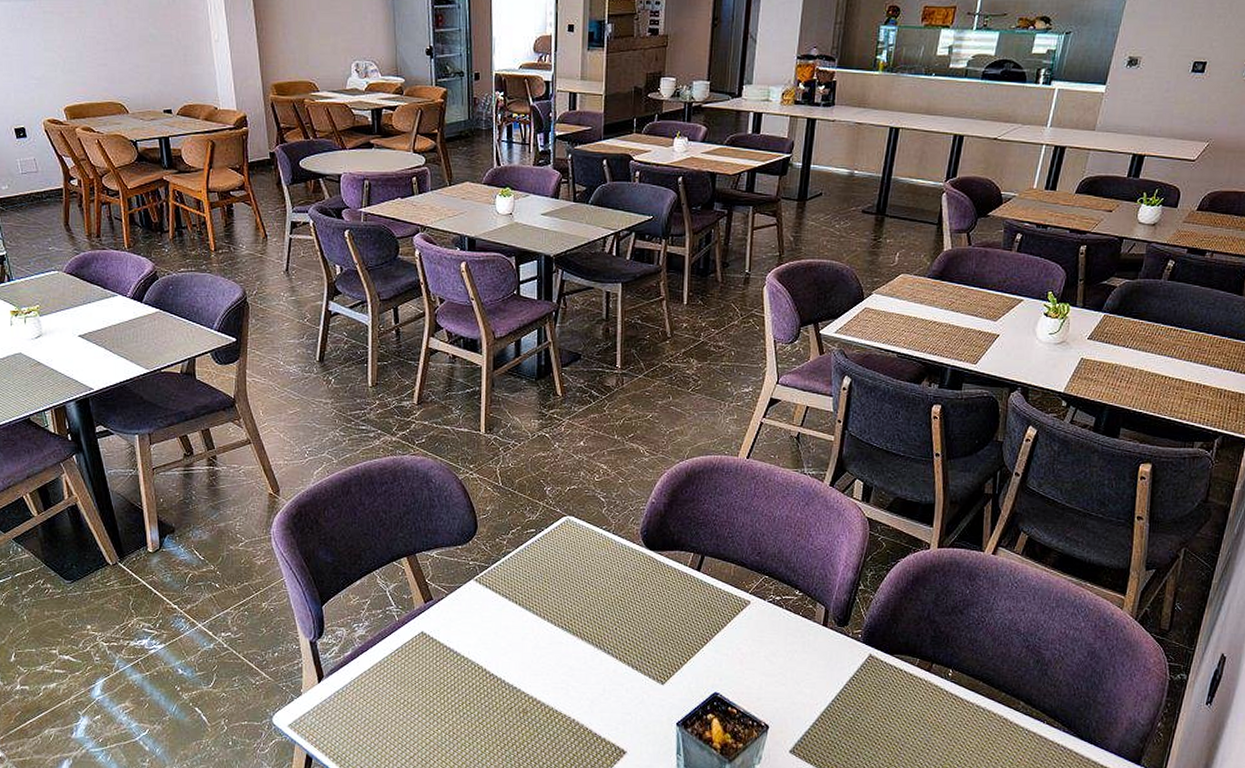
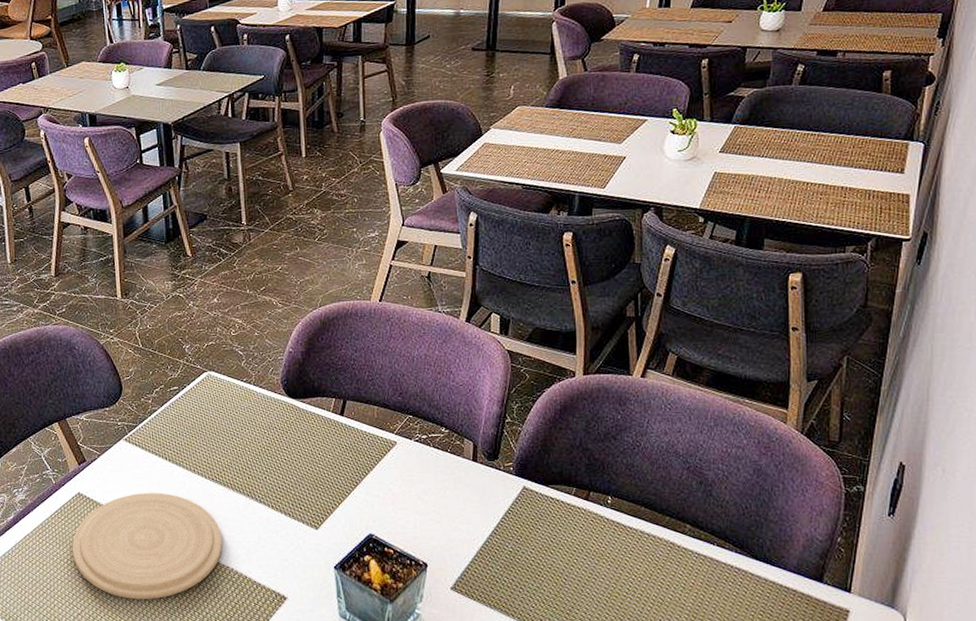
plate: none [410,636,566,746] -> present [72,492,223,599]

